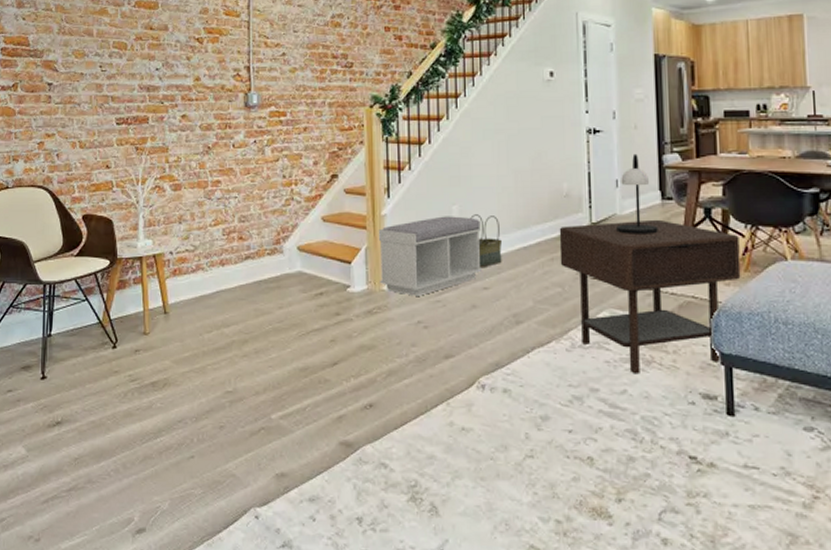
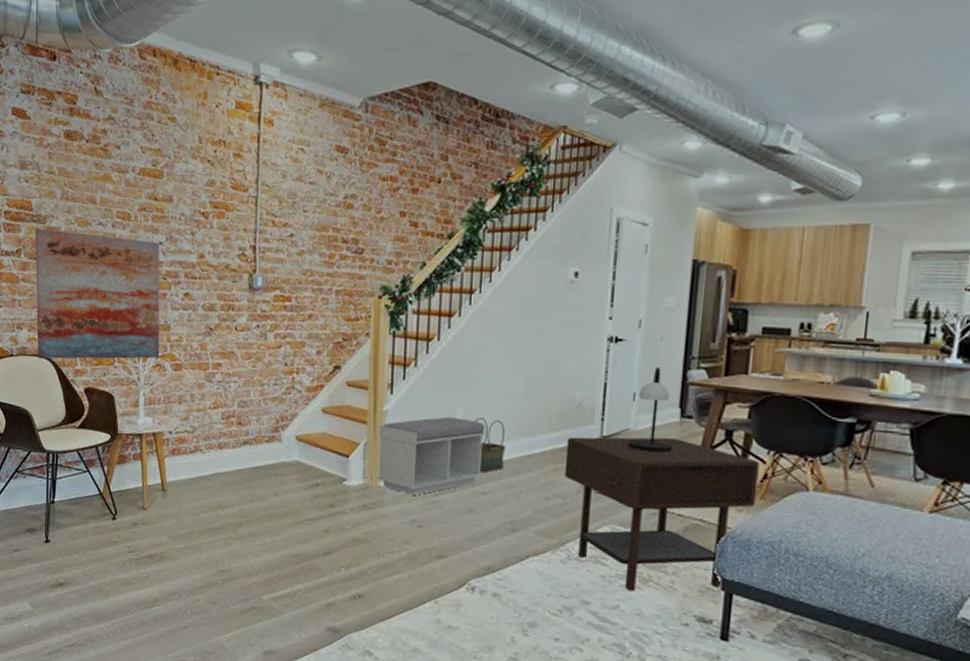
wall art: none [31,62,159,190] -> present [34,228,160,359]

